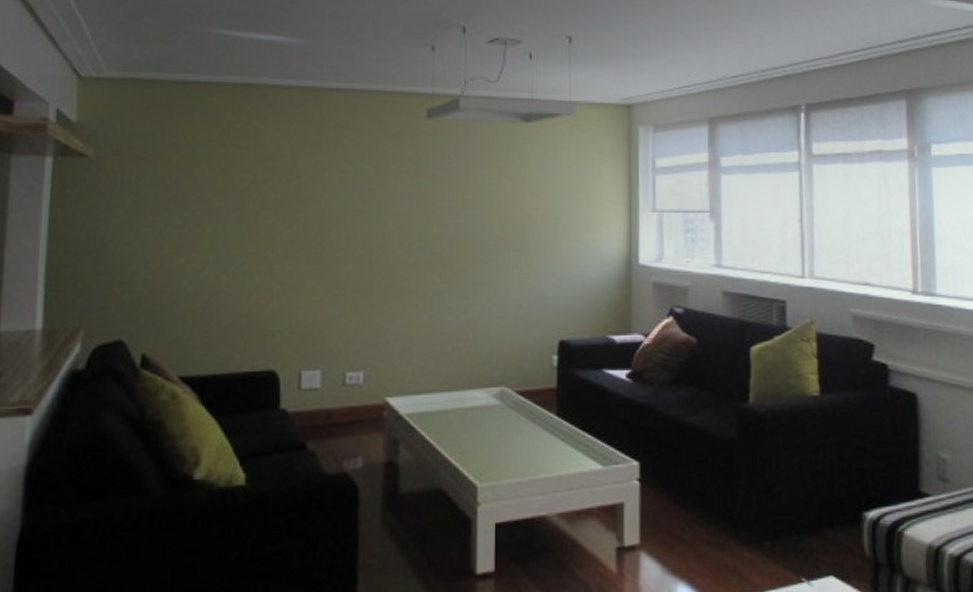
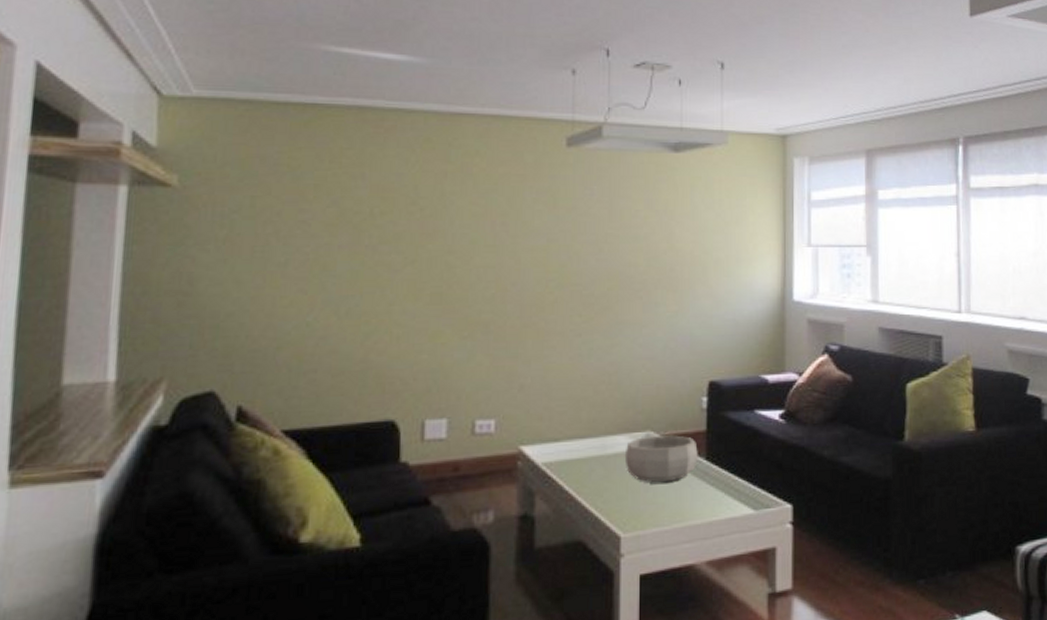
decorative bowl: none [480,391,549,436] -> present [624,435,698,483]

